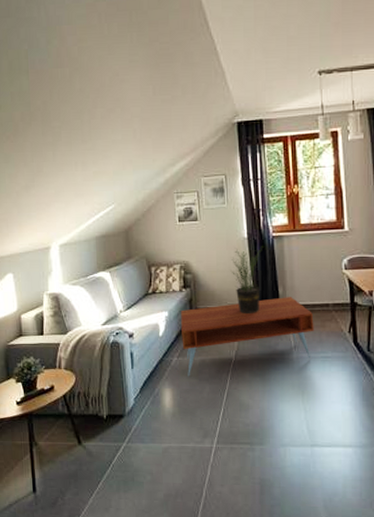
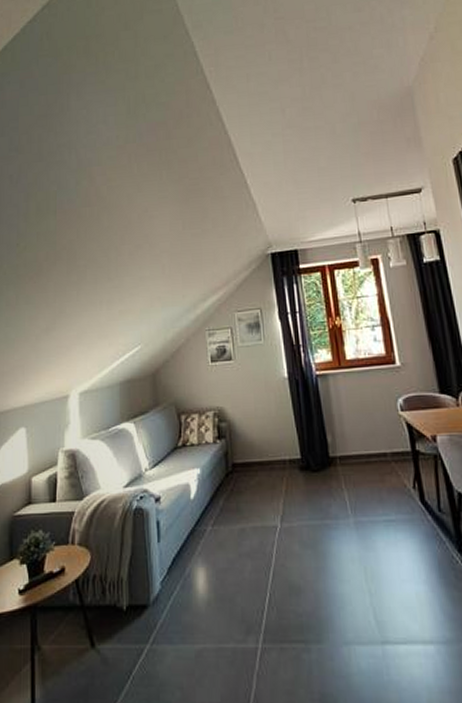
coffee table: present [181,297,314,377] -> none [215,446,372,551]
potted plant: present [232,246,264,315] -> none [271,387,307,469]

